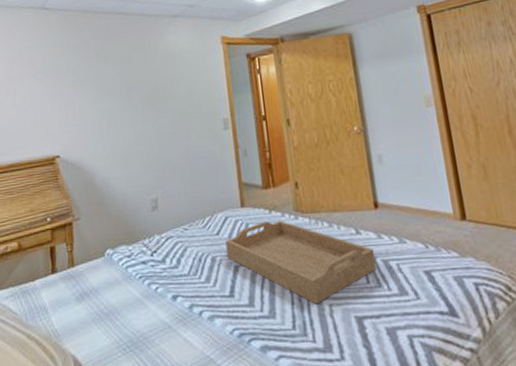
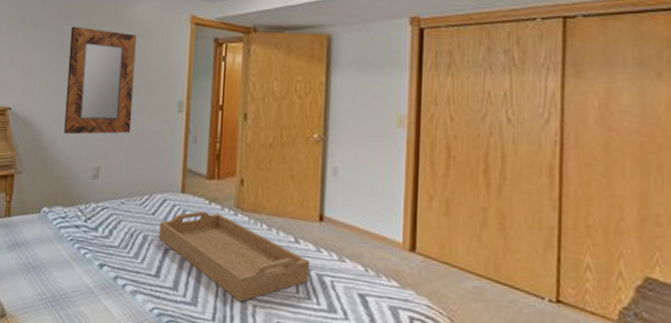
home mirror: none [108,63,182,172] -> present [64,26,137,135]

